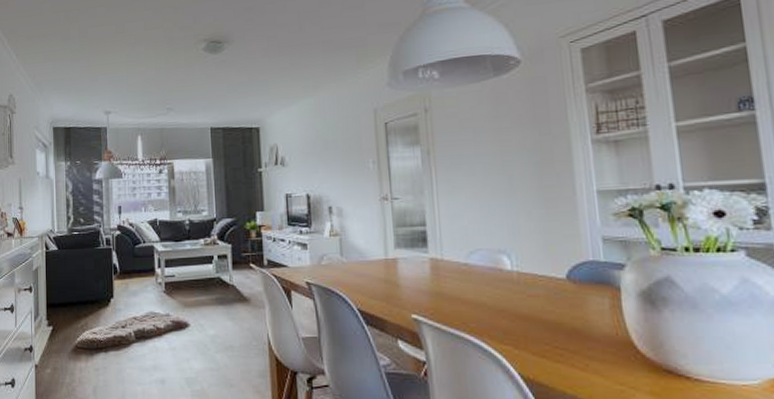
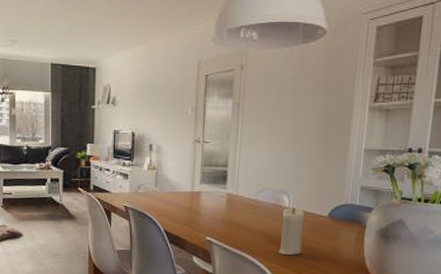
candle: none [504,271,540,334] -> present [278,208,305,256]

